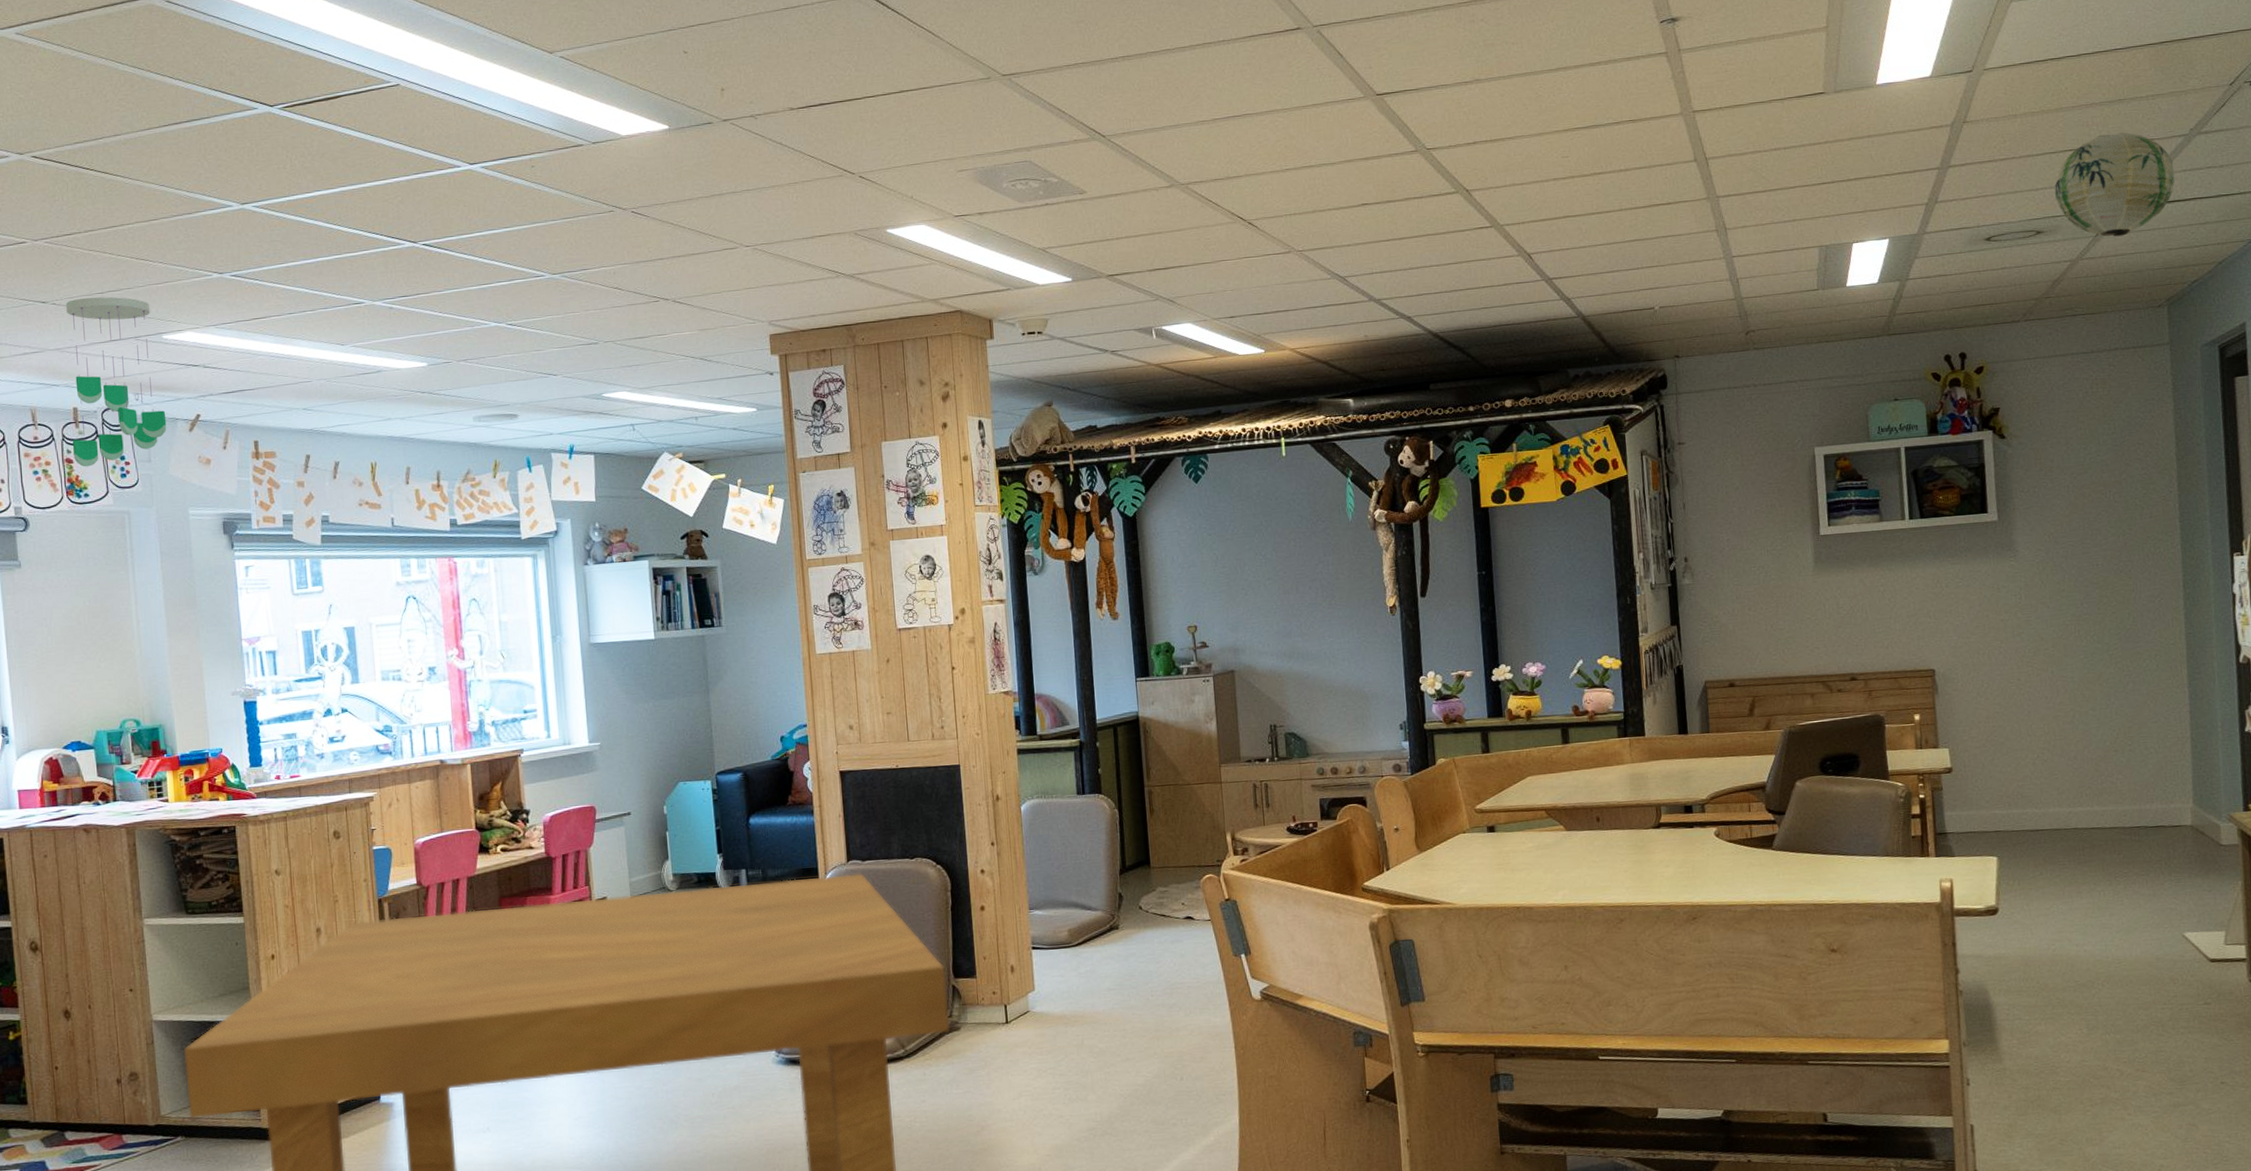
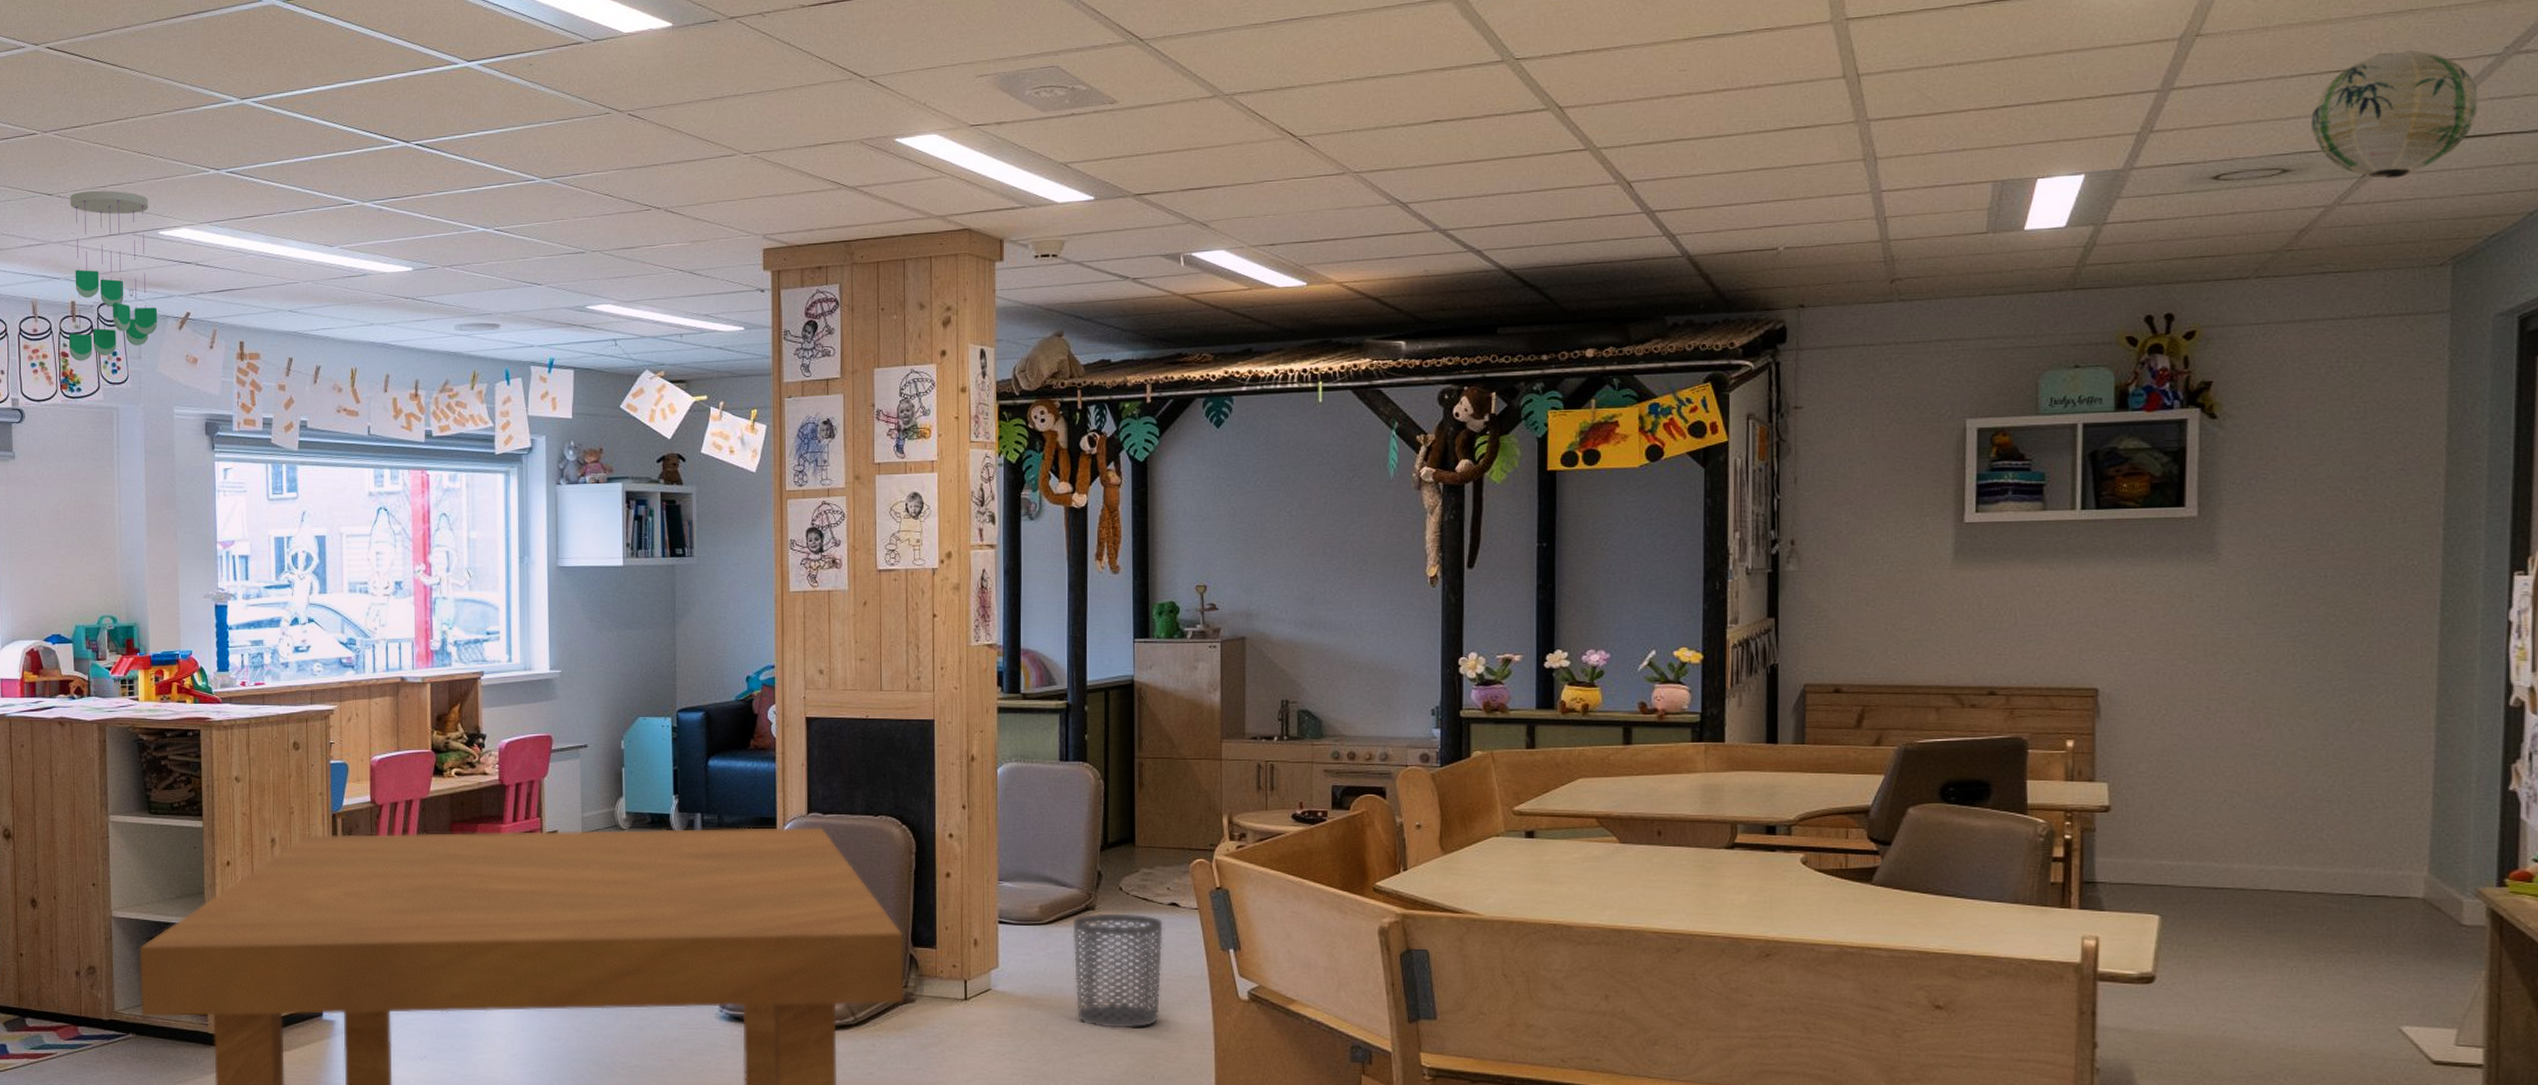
waste bin: none [1100,929,1184,1037] -> present [1073,913,1163,1029]

